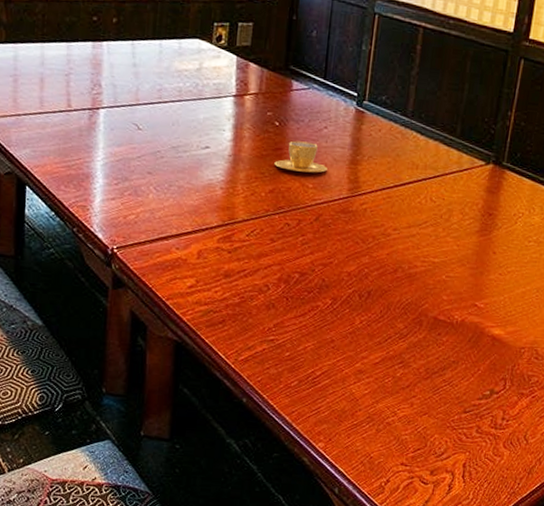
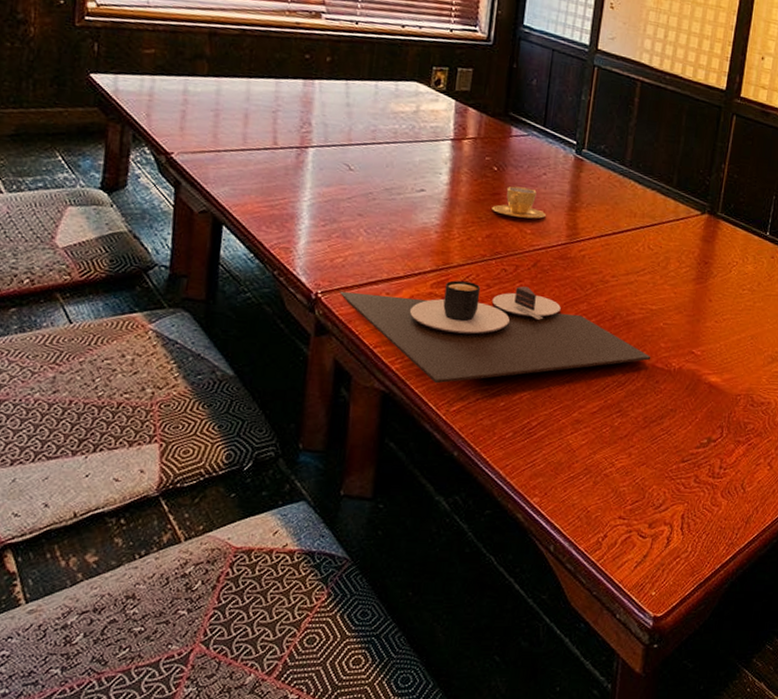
place setting: none [133,235,434,334] -> present [340,280,651,384]

